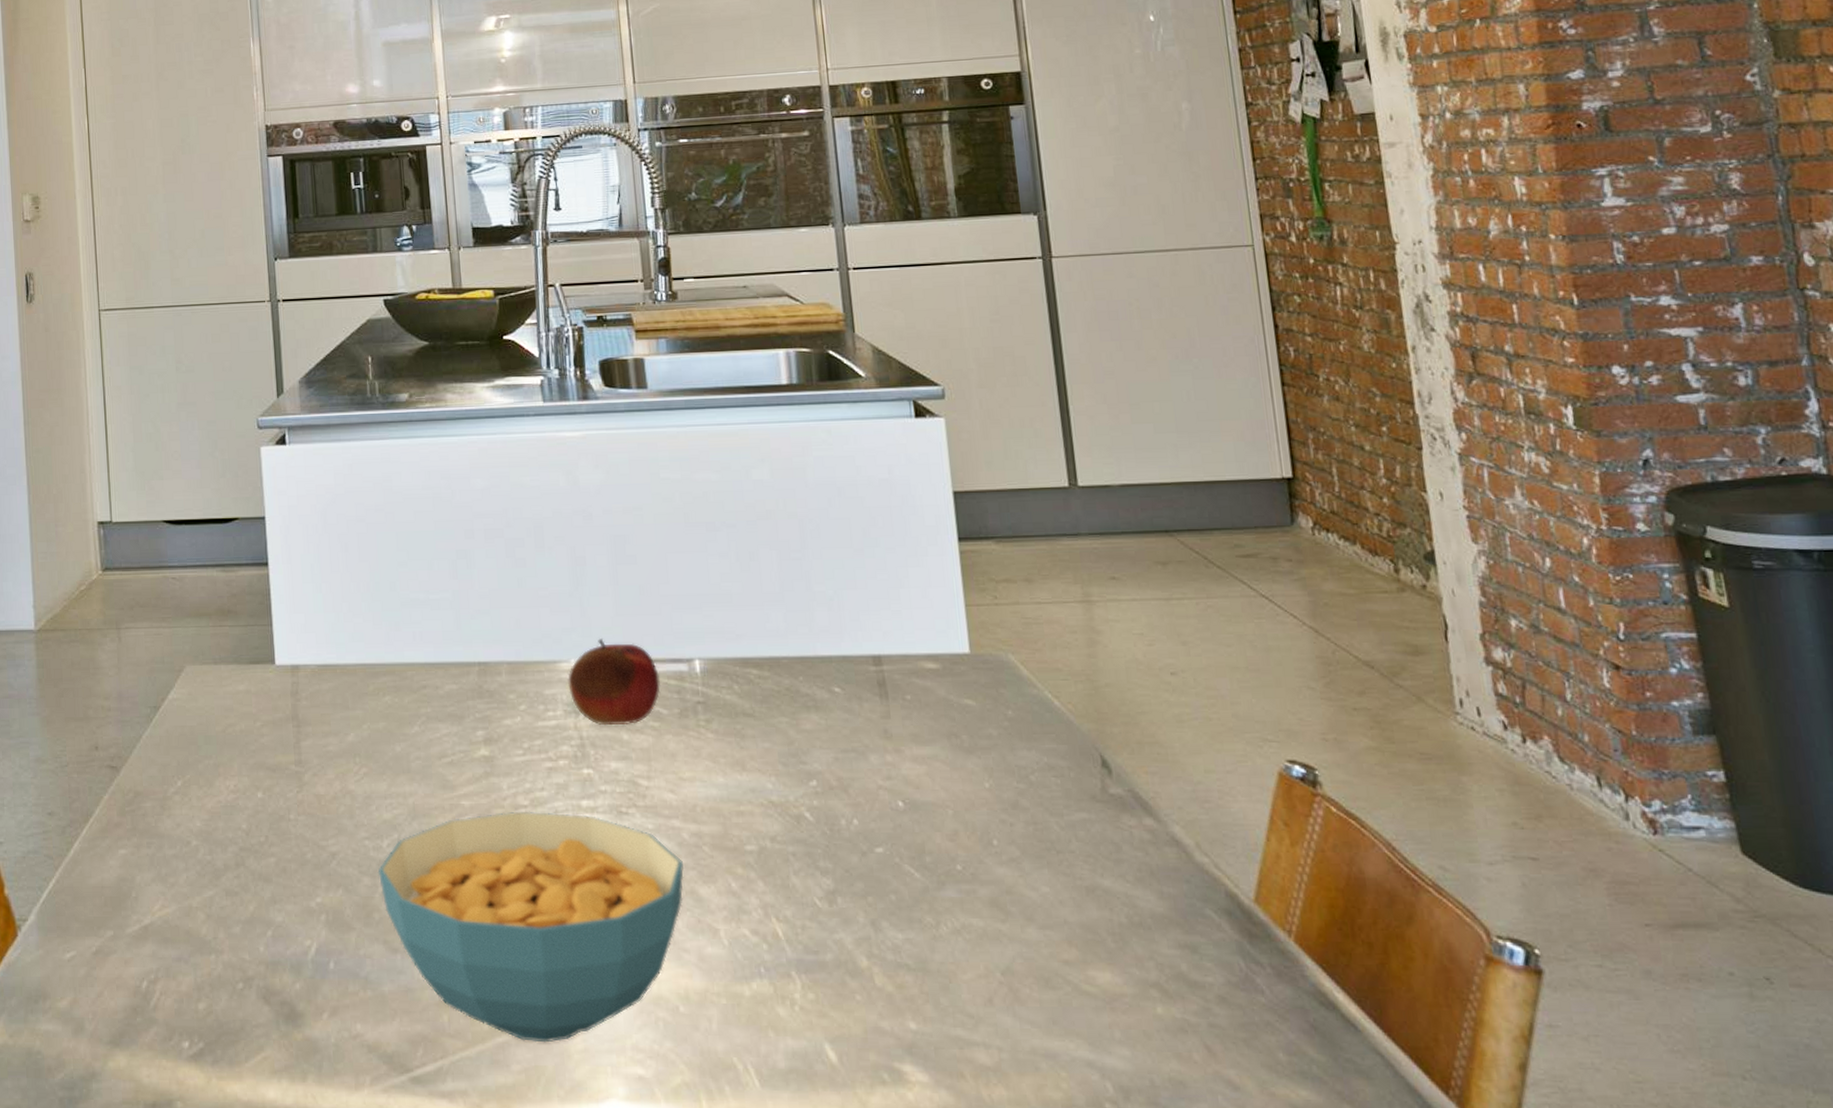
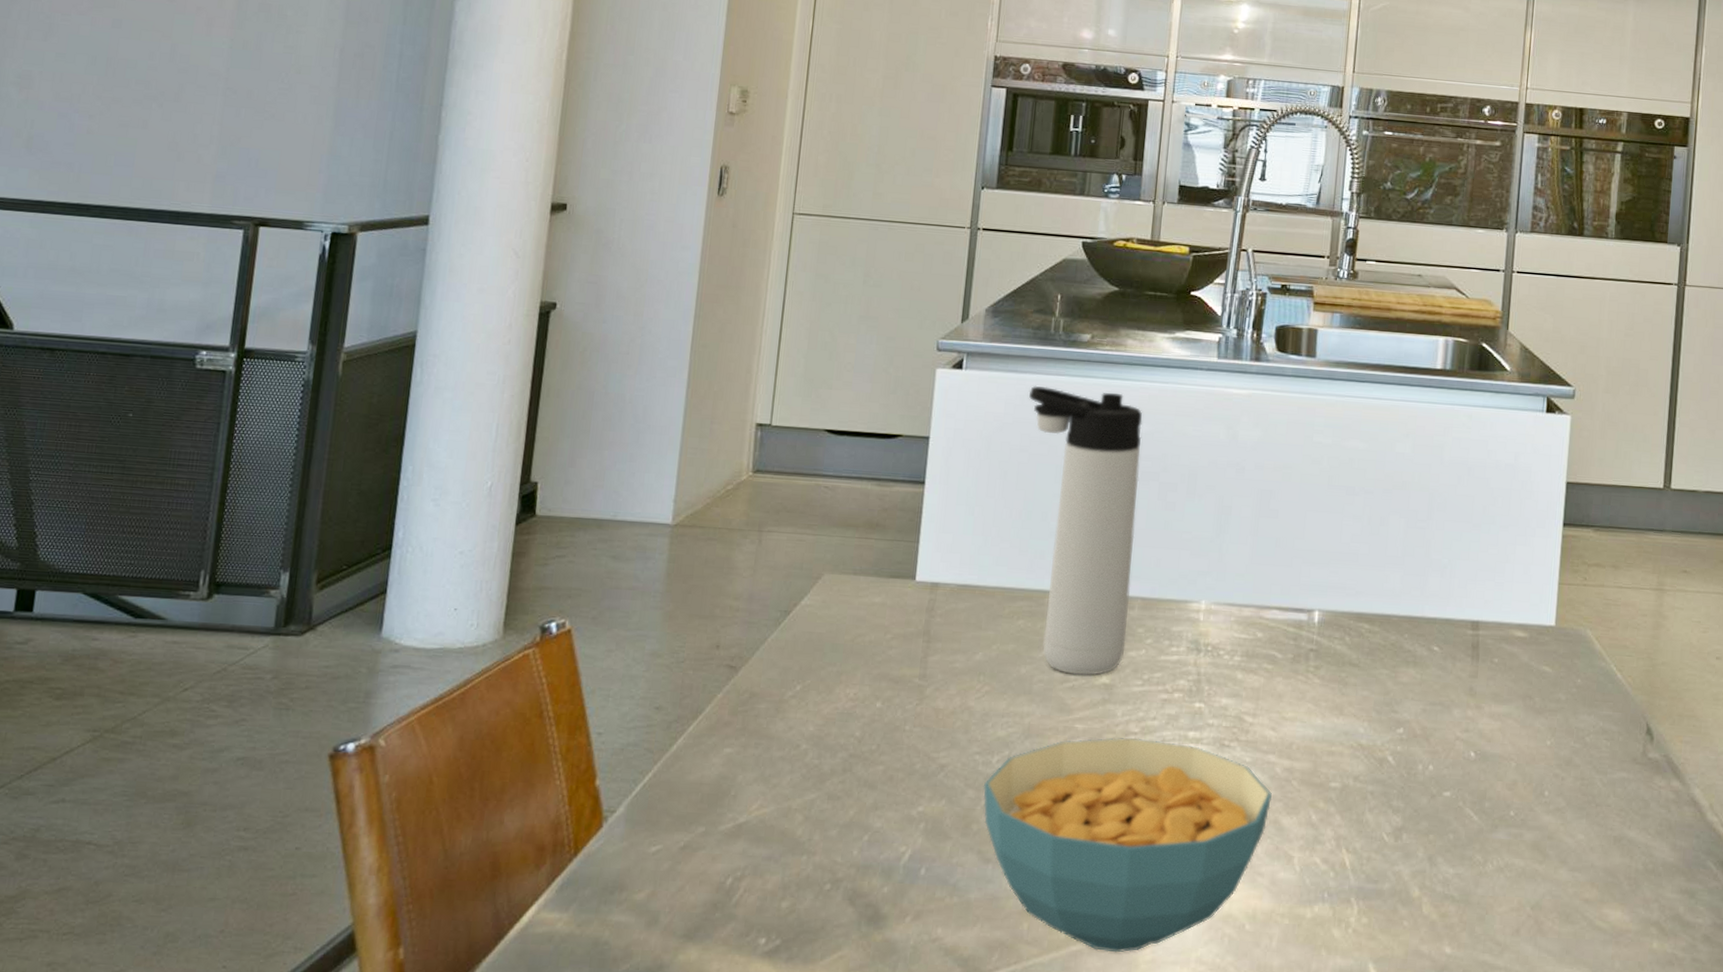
thermos bottle: none [355,450,500,749] -> present [1029,385,1143,675]
fruit: present [568,638,661,726] -> none [1195,583,1281,665]

